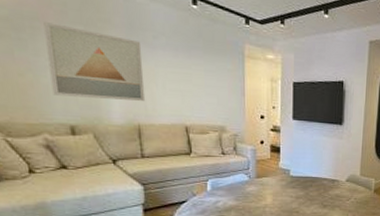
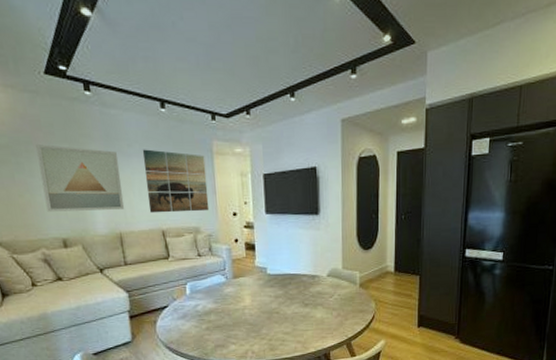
wall art: none [169,43,237,112] -> present [142,149,210,213]

